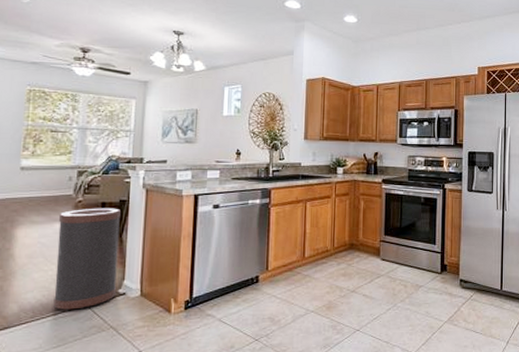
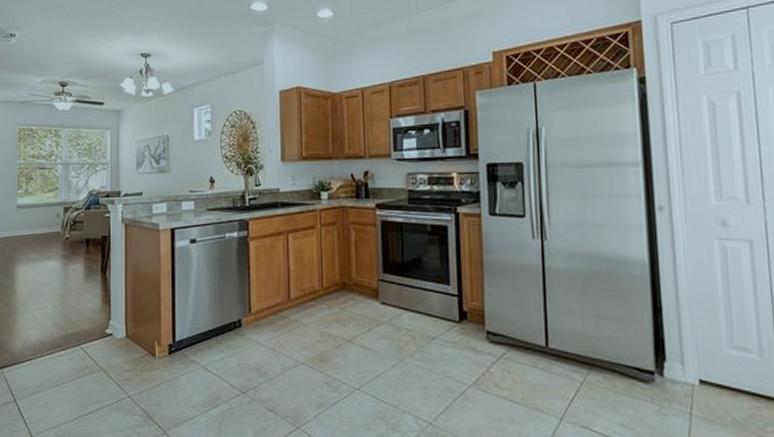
trash can: present [53,208,121,311] -> none [51,244,105,350]

